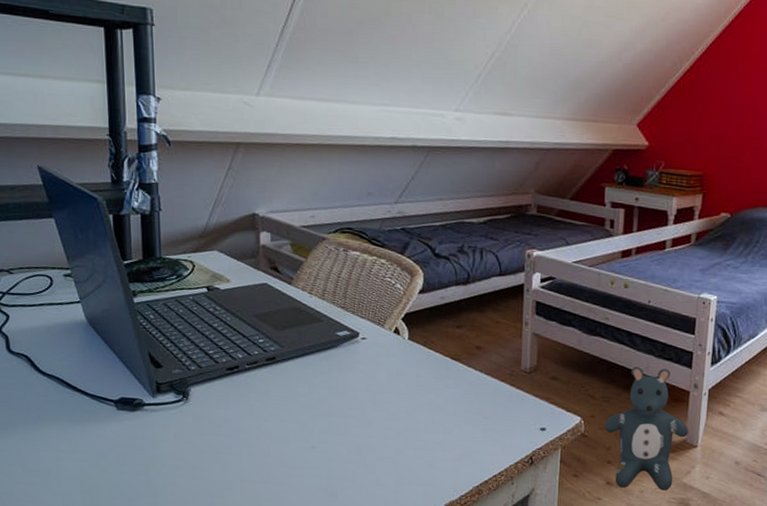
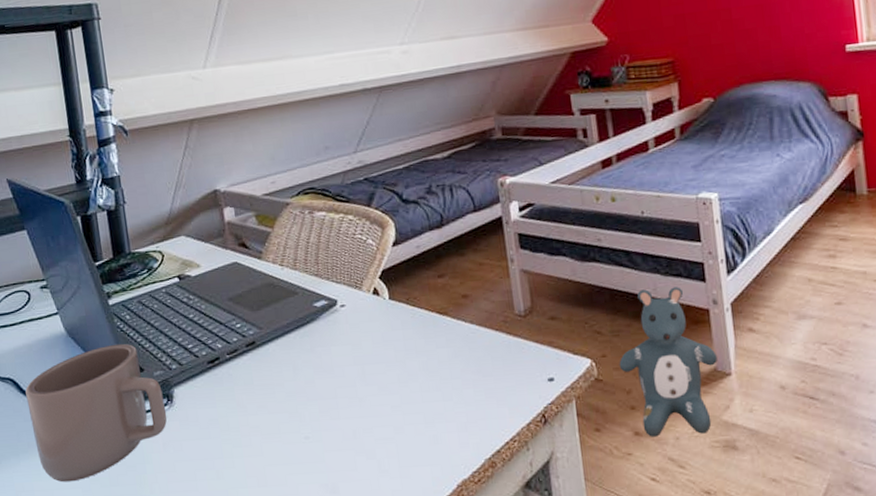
mug: none [39,339,181,456] -> present [25,343,167,482]

